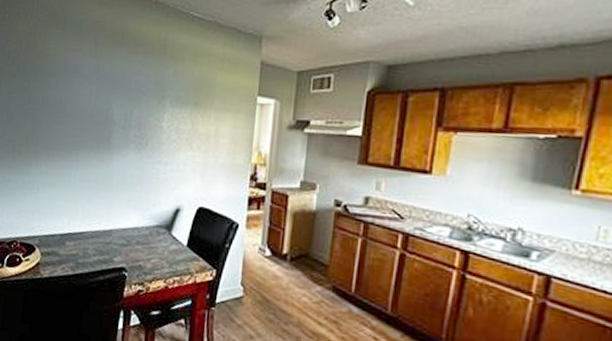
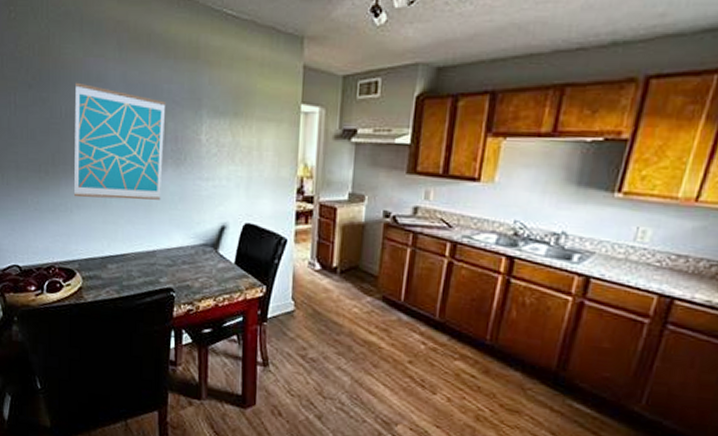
wall art: none [42,73,133,182] -> present [74,82,166,200]

